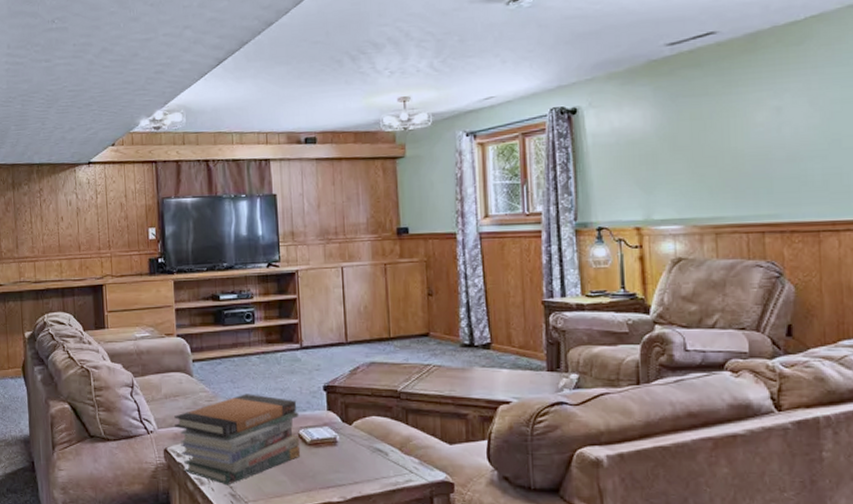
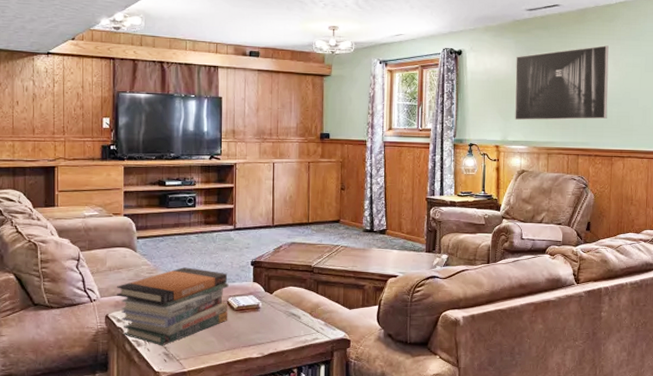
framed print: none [656,78,806,193] -> present [515,45,609,121]

